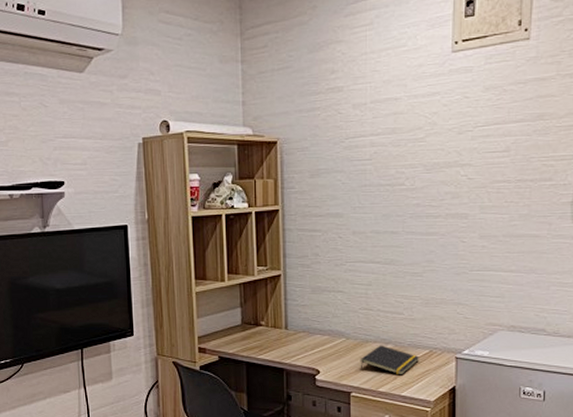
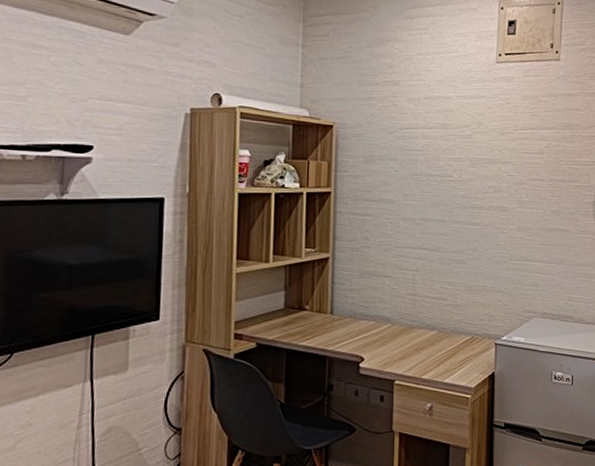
notepad: present [360,345,419,375] -> none [404,331,461,362]

